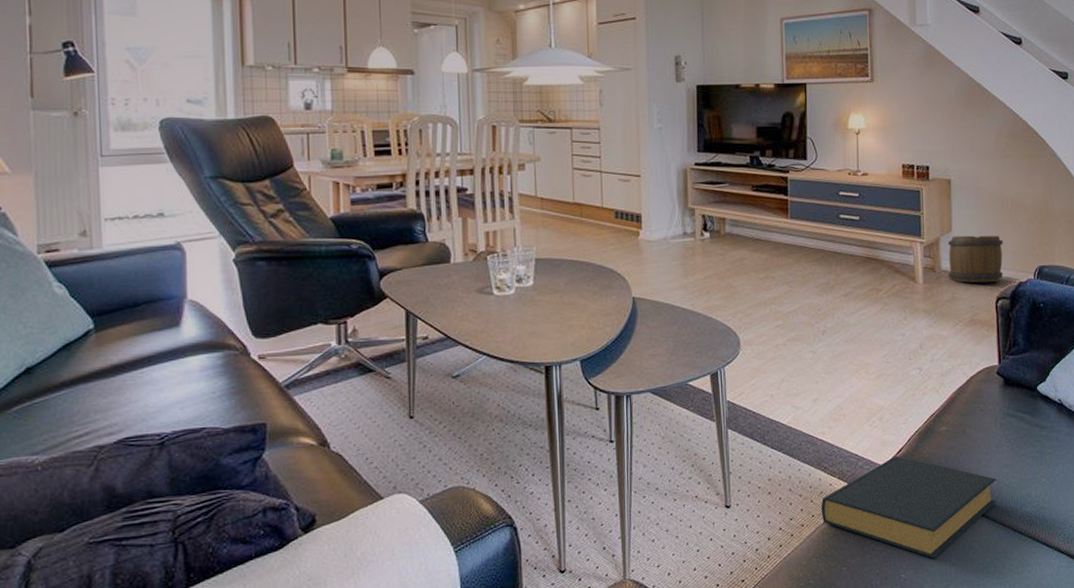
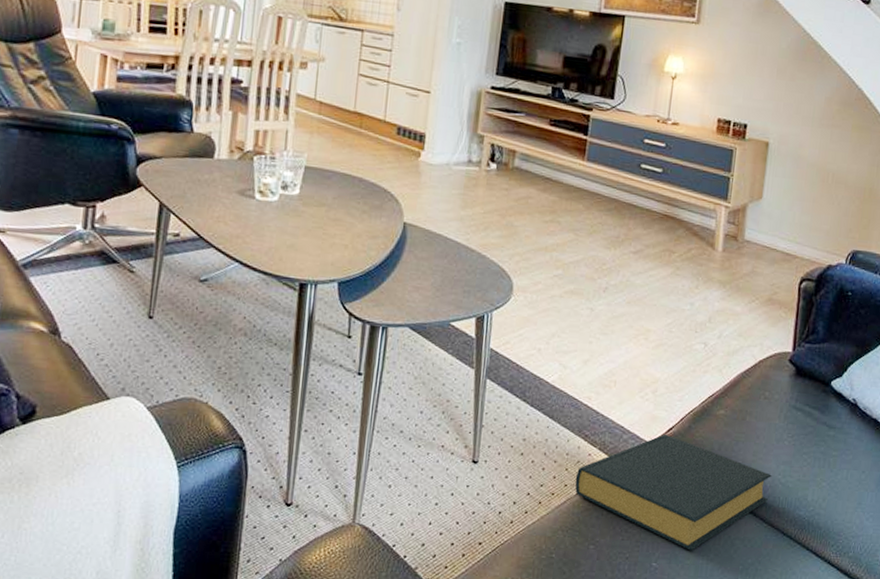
wooden barrel: present [947,235,1004,283] -> none [751,204,818,261]

